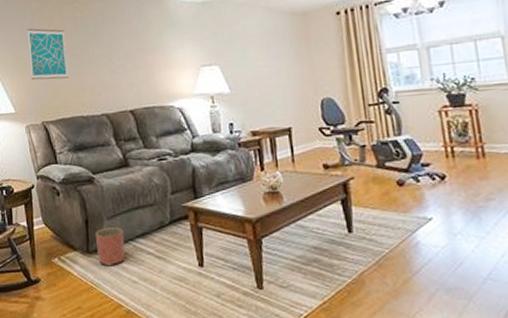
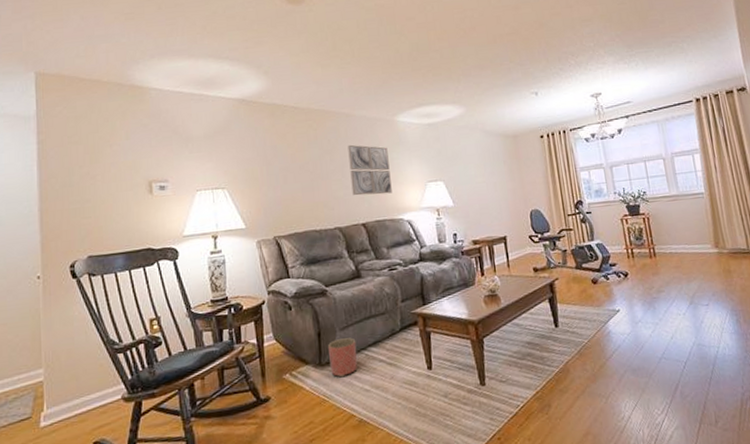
wall art: present [27,28,69,80] -> none [259,144,302,195]
wall art: none [115,27,162,81] -> present [348,144,392,196]

